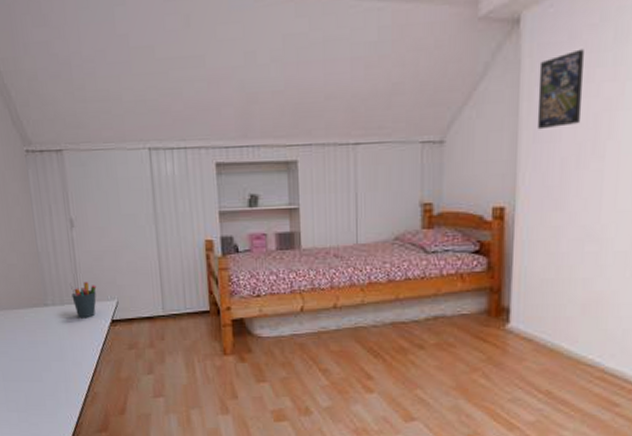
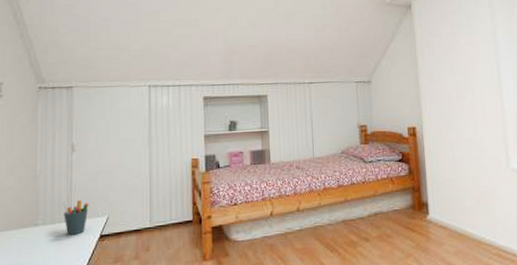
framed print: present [536,48,584,130] -> none [426,24,456,74]

